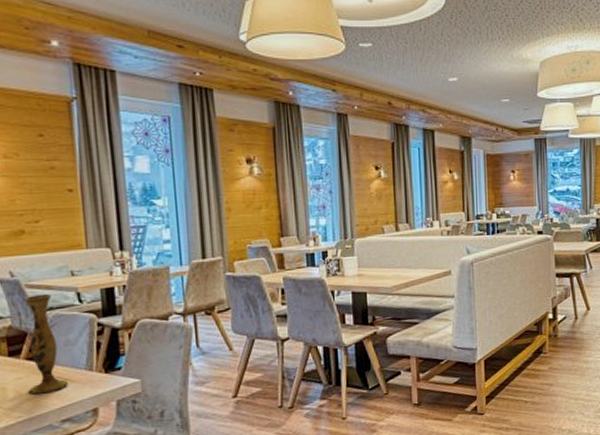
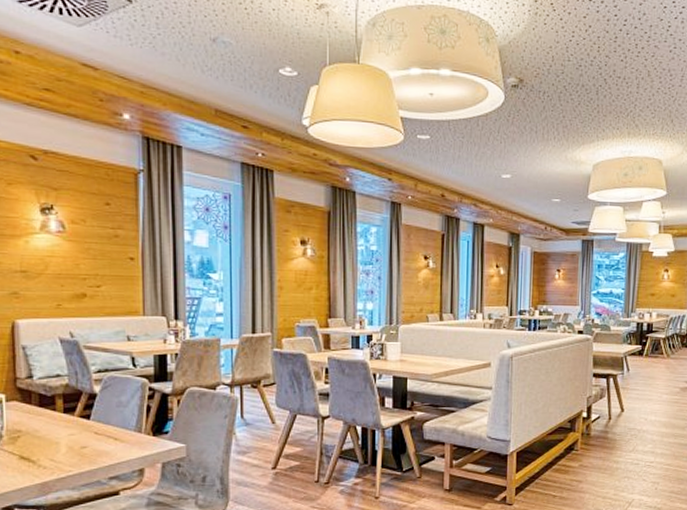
vase: present [24,293,69,394] -> none [80,355,118,451]

